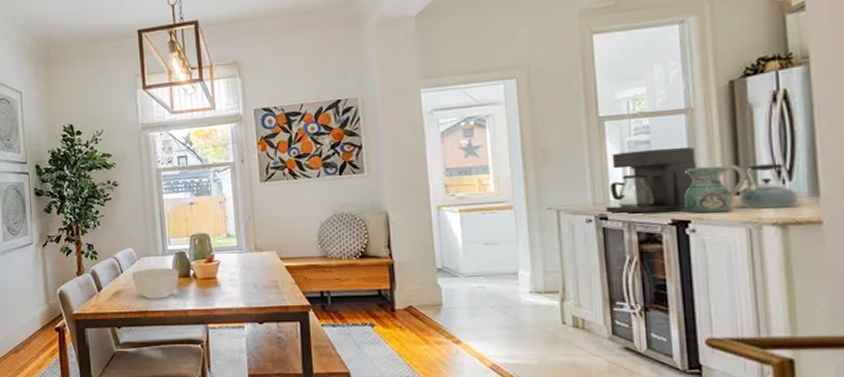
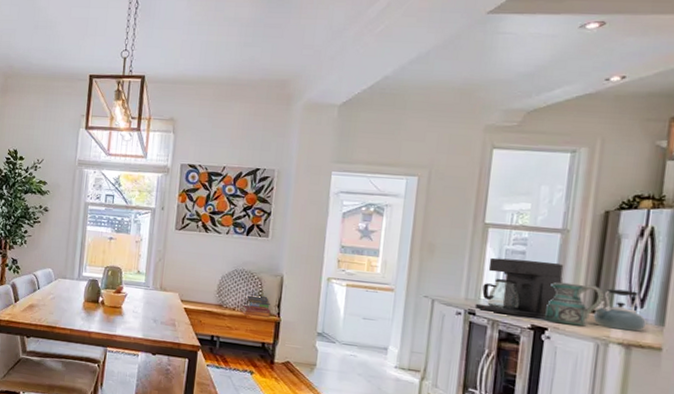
bowl: present [131,268,180,299] -> none [47,289,90,319]
books: none [346,239,382,263] -> present [240,296,271,317]

